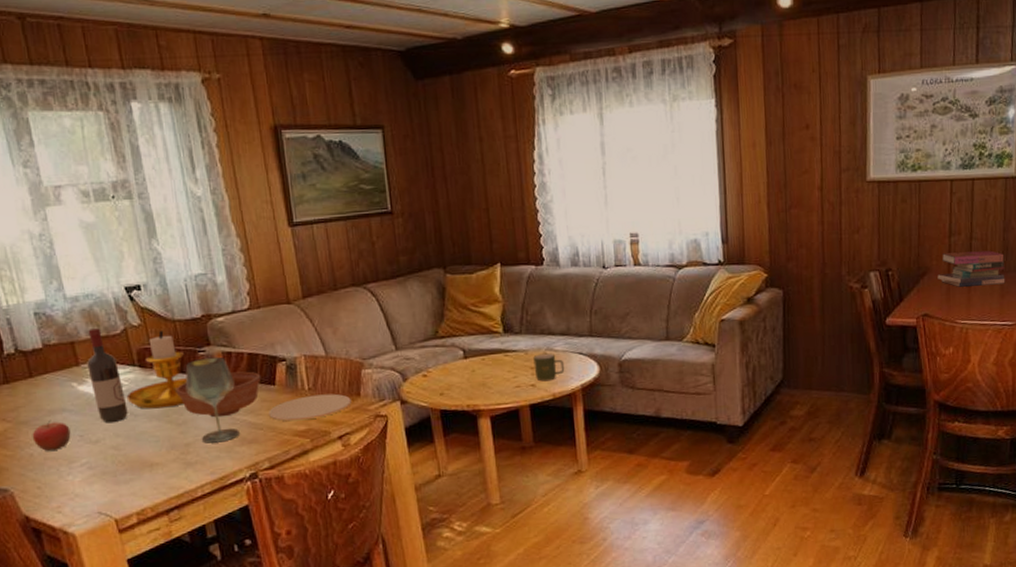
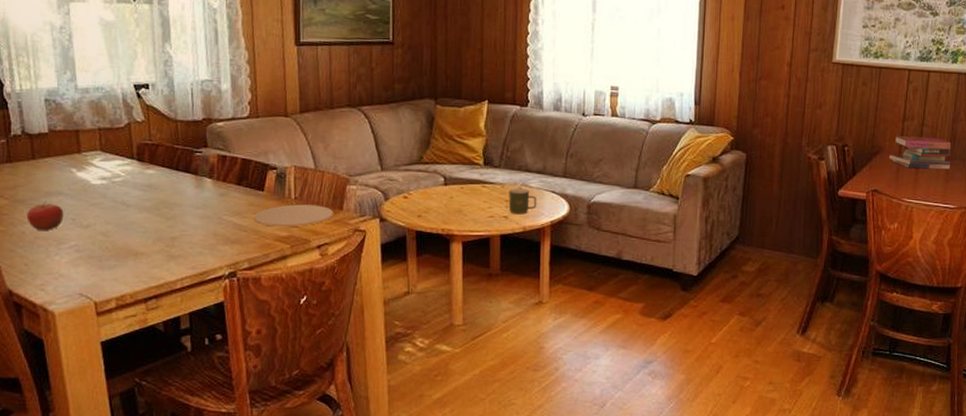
wine bottle: present [87,328,128,422] -> none [88,120,121,209]
candlestick: present [126,331,188,409] -> none [121,129,182,202]
bowl: present [175,371,261,417] -> none [169,175,252,215]
wine glass: present [185,356,240,443] -> none [179,158,226,239]

